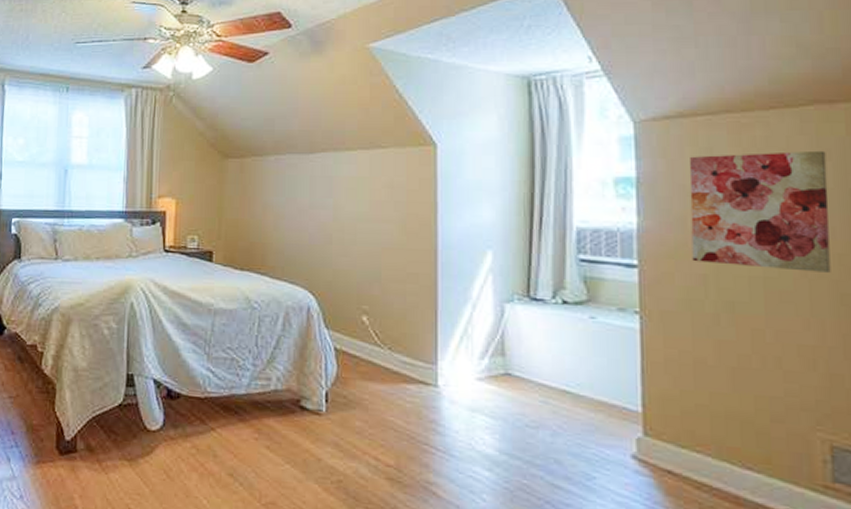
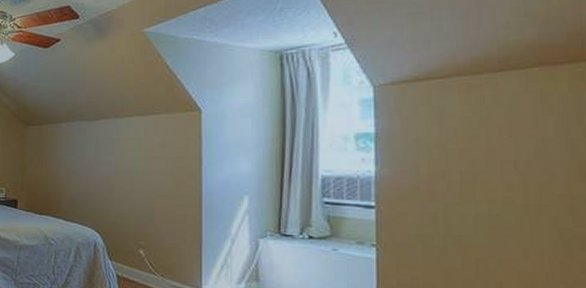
wall art: present [689,150,831,273] -> none [422,106,551,210]

